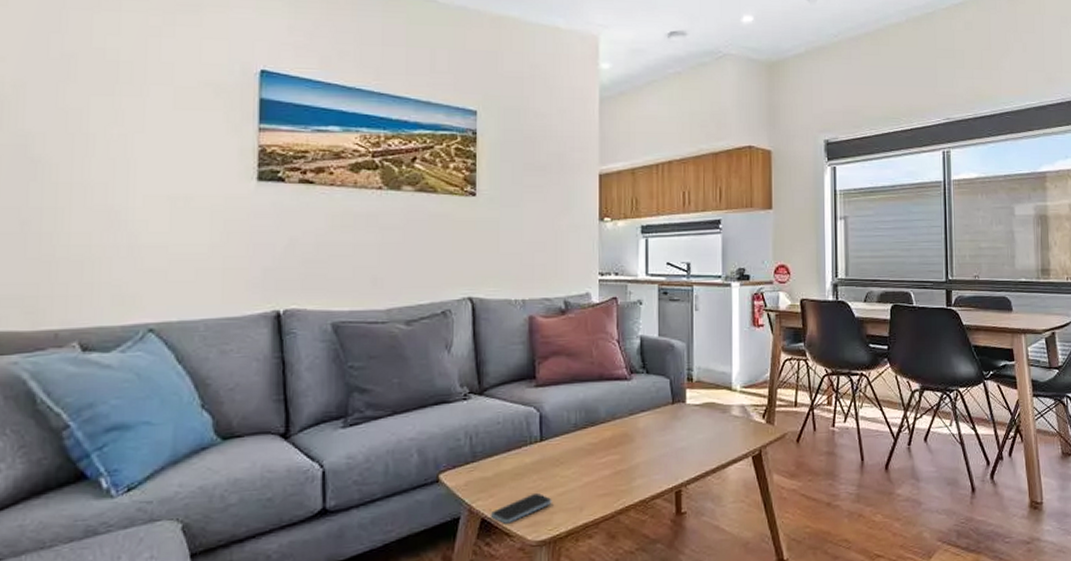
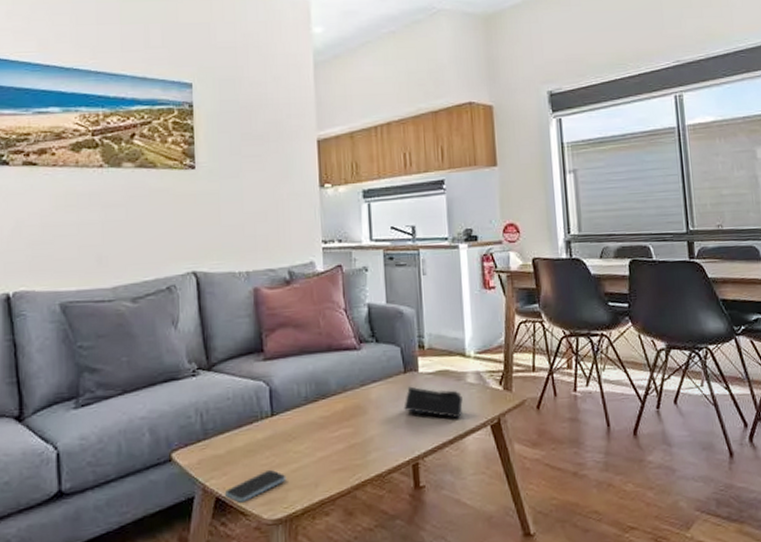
speaker: none [670,417,727,449] -> present [404,386,463,419]

